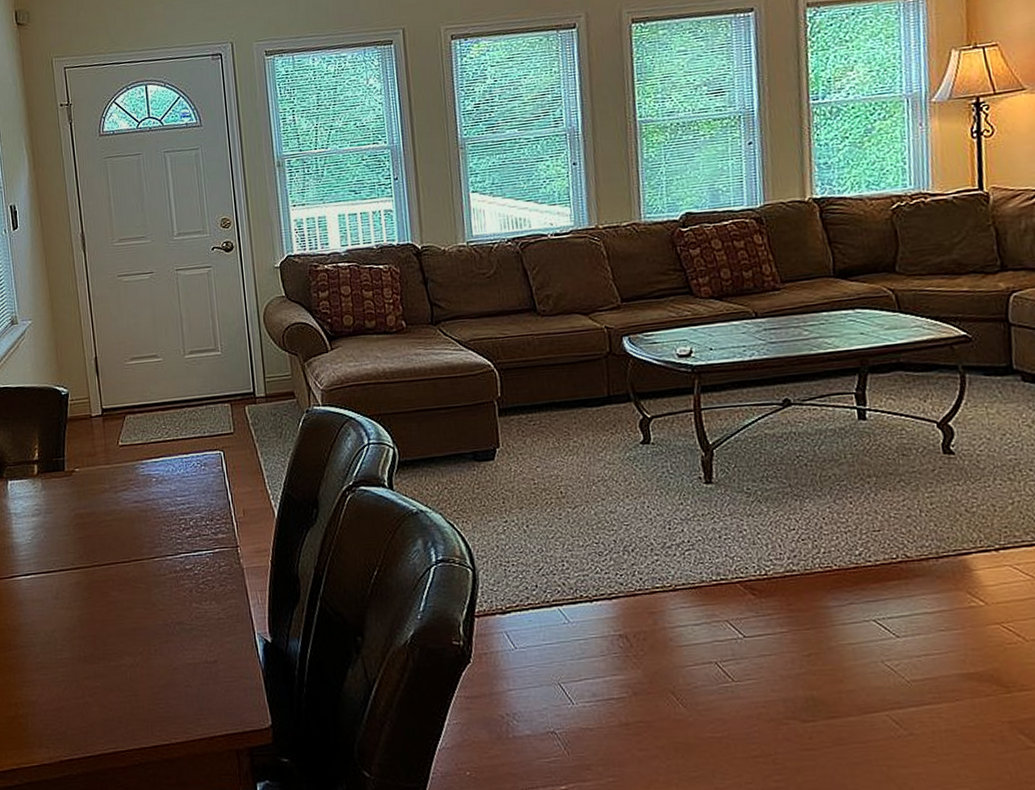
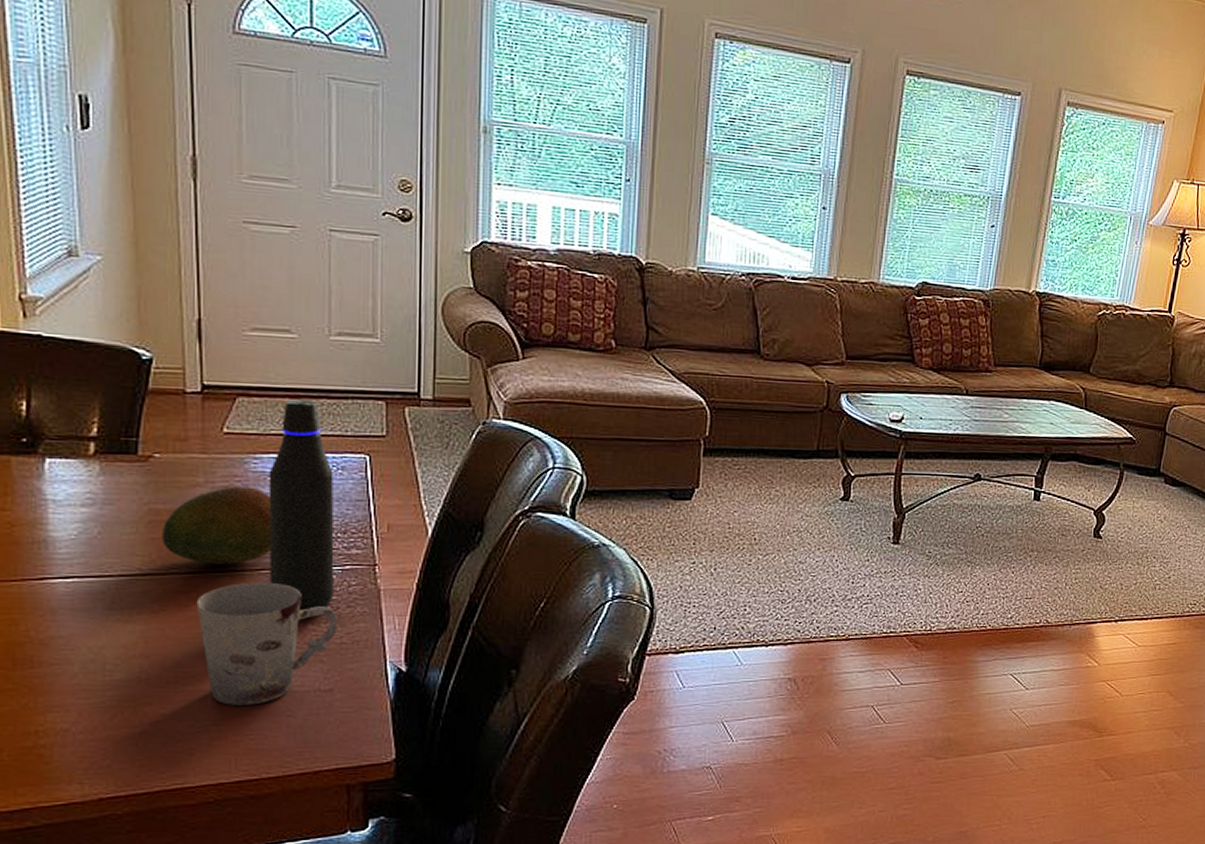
fruit: none [85,488,161,557] -> present [162,486,272,565]
cup: none [112,568,215,678] -> present [196,582,339,705]
water bottle: none [153,410,209,592] -> present [268,399,335,611]

